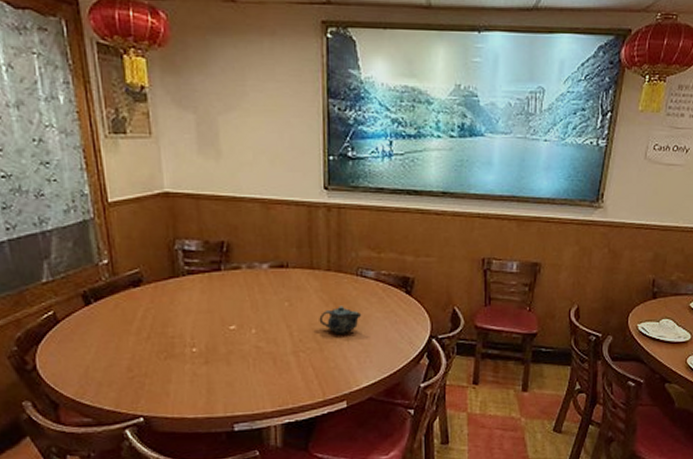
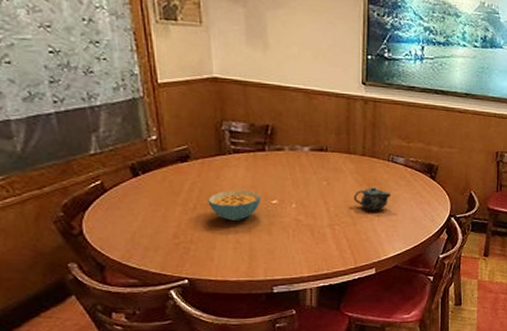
cereal bowl: none [162,315,218,350] -> present [208,190,261,221]

